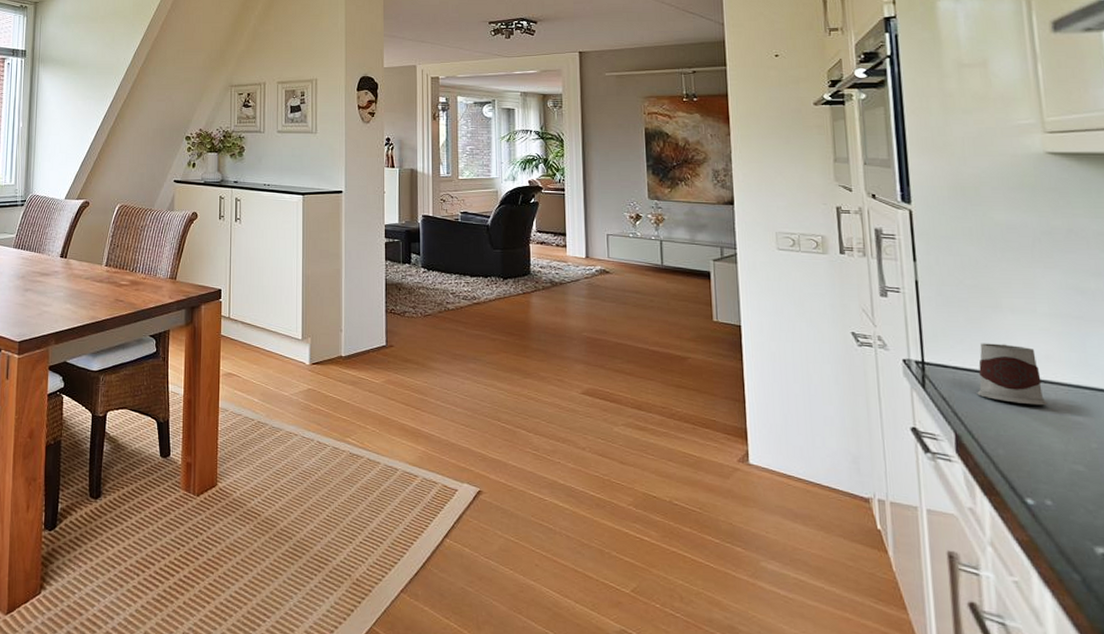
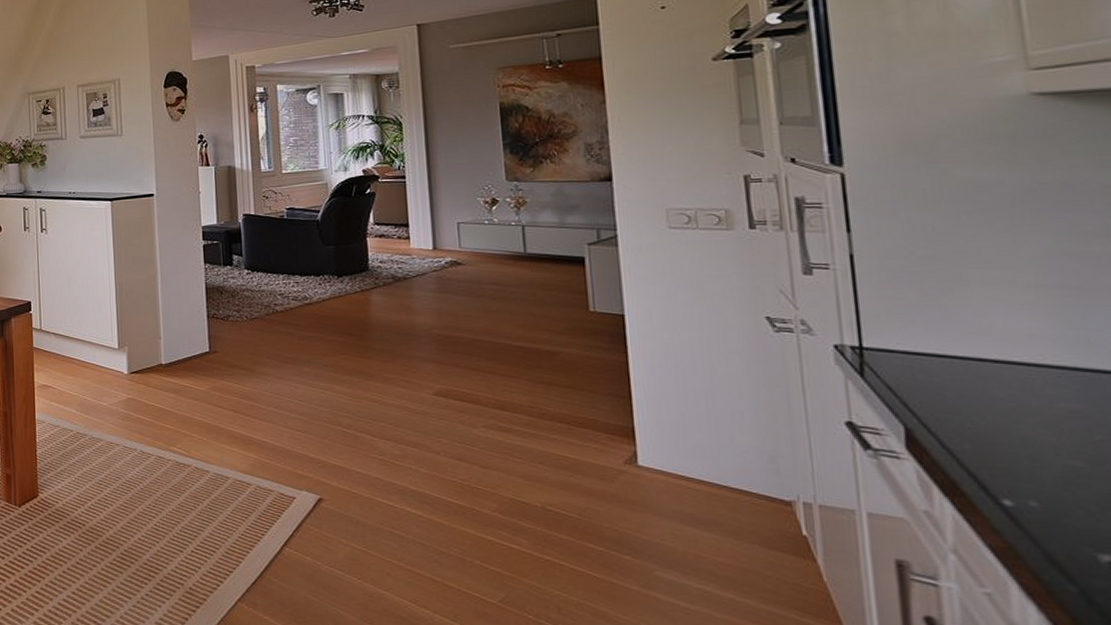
mug: present [977,343,1048,406] -> none [934,322,1033,393]

